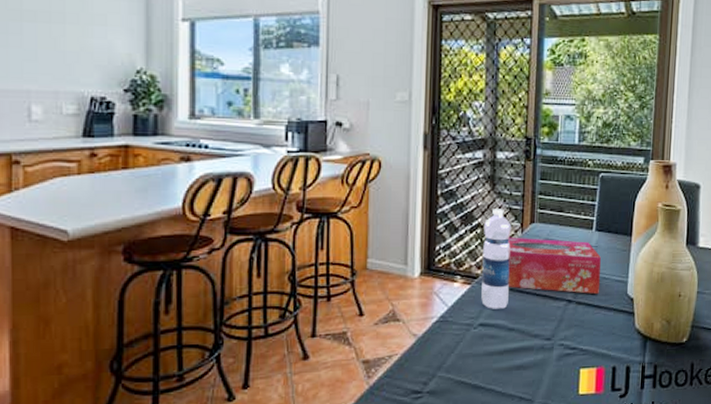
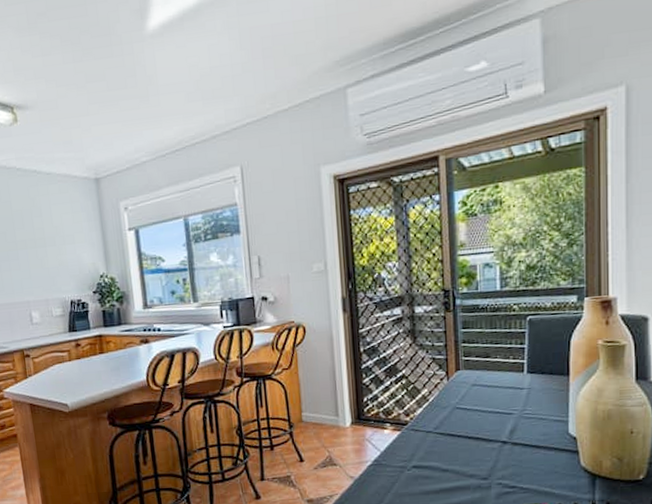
water bottle: present [481,209,511,309] -> none [408,359,440,453]
tissue box: present [508,237,601,295] -> none [434,384,536,435]

